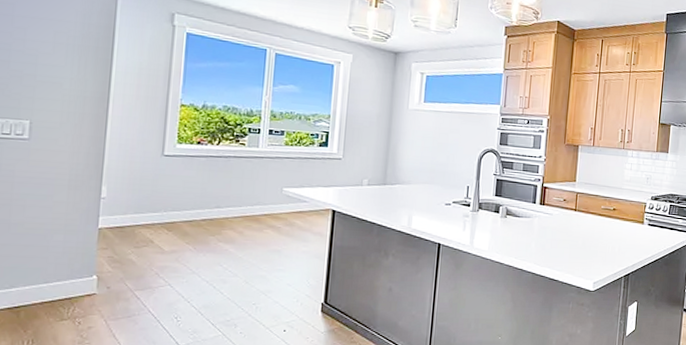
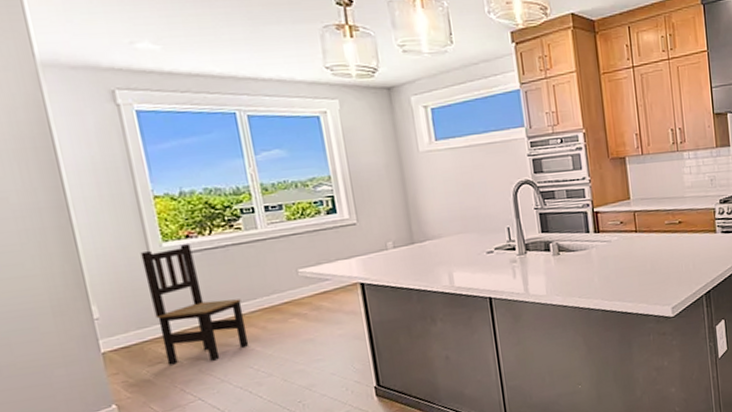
dining chair: none [151,149,228,253] -> present [140,244,249,365]

